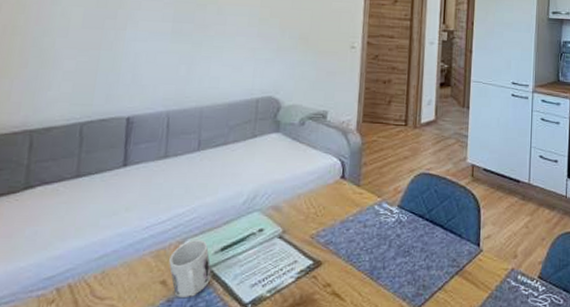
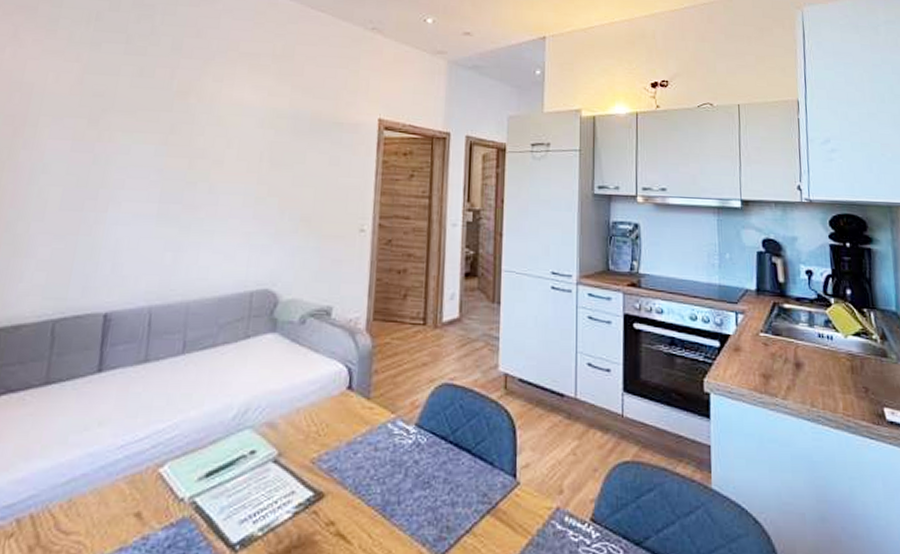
mug: present [169,240,212,299] -> none [145,463,195,536]

